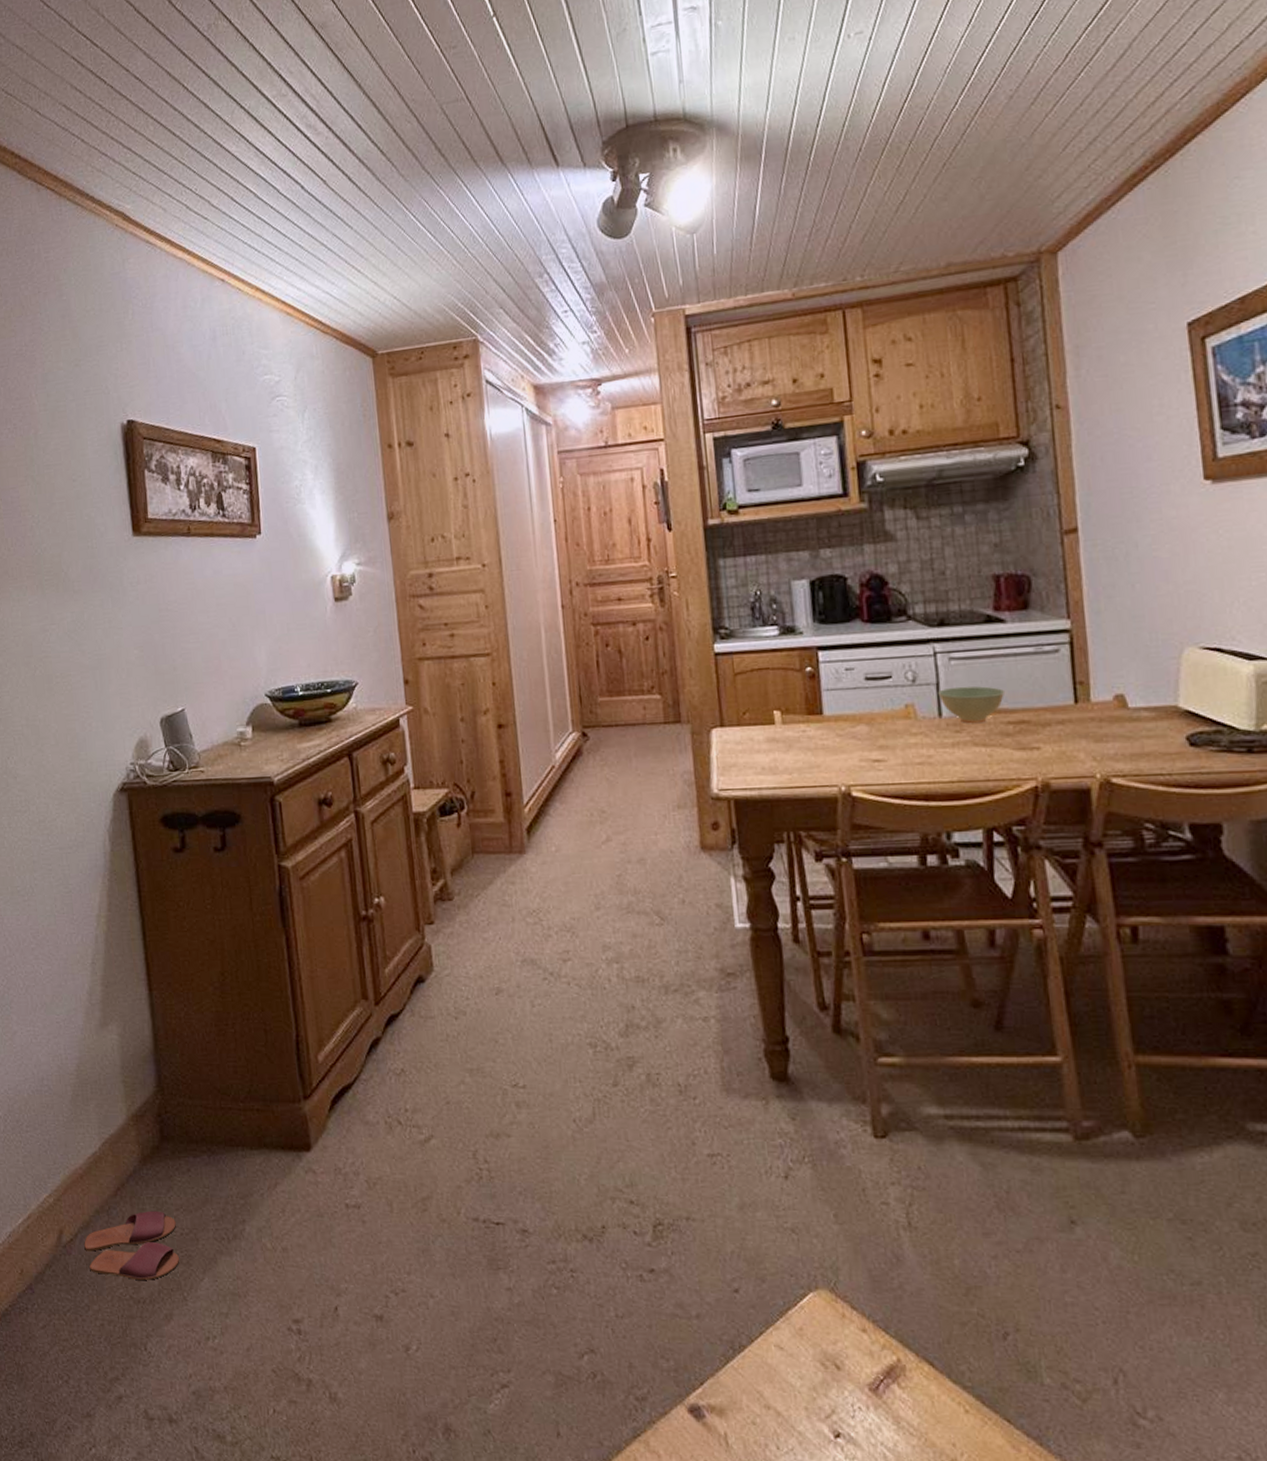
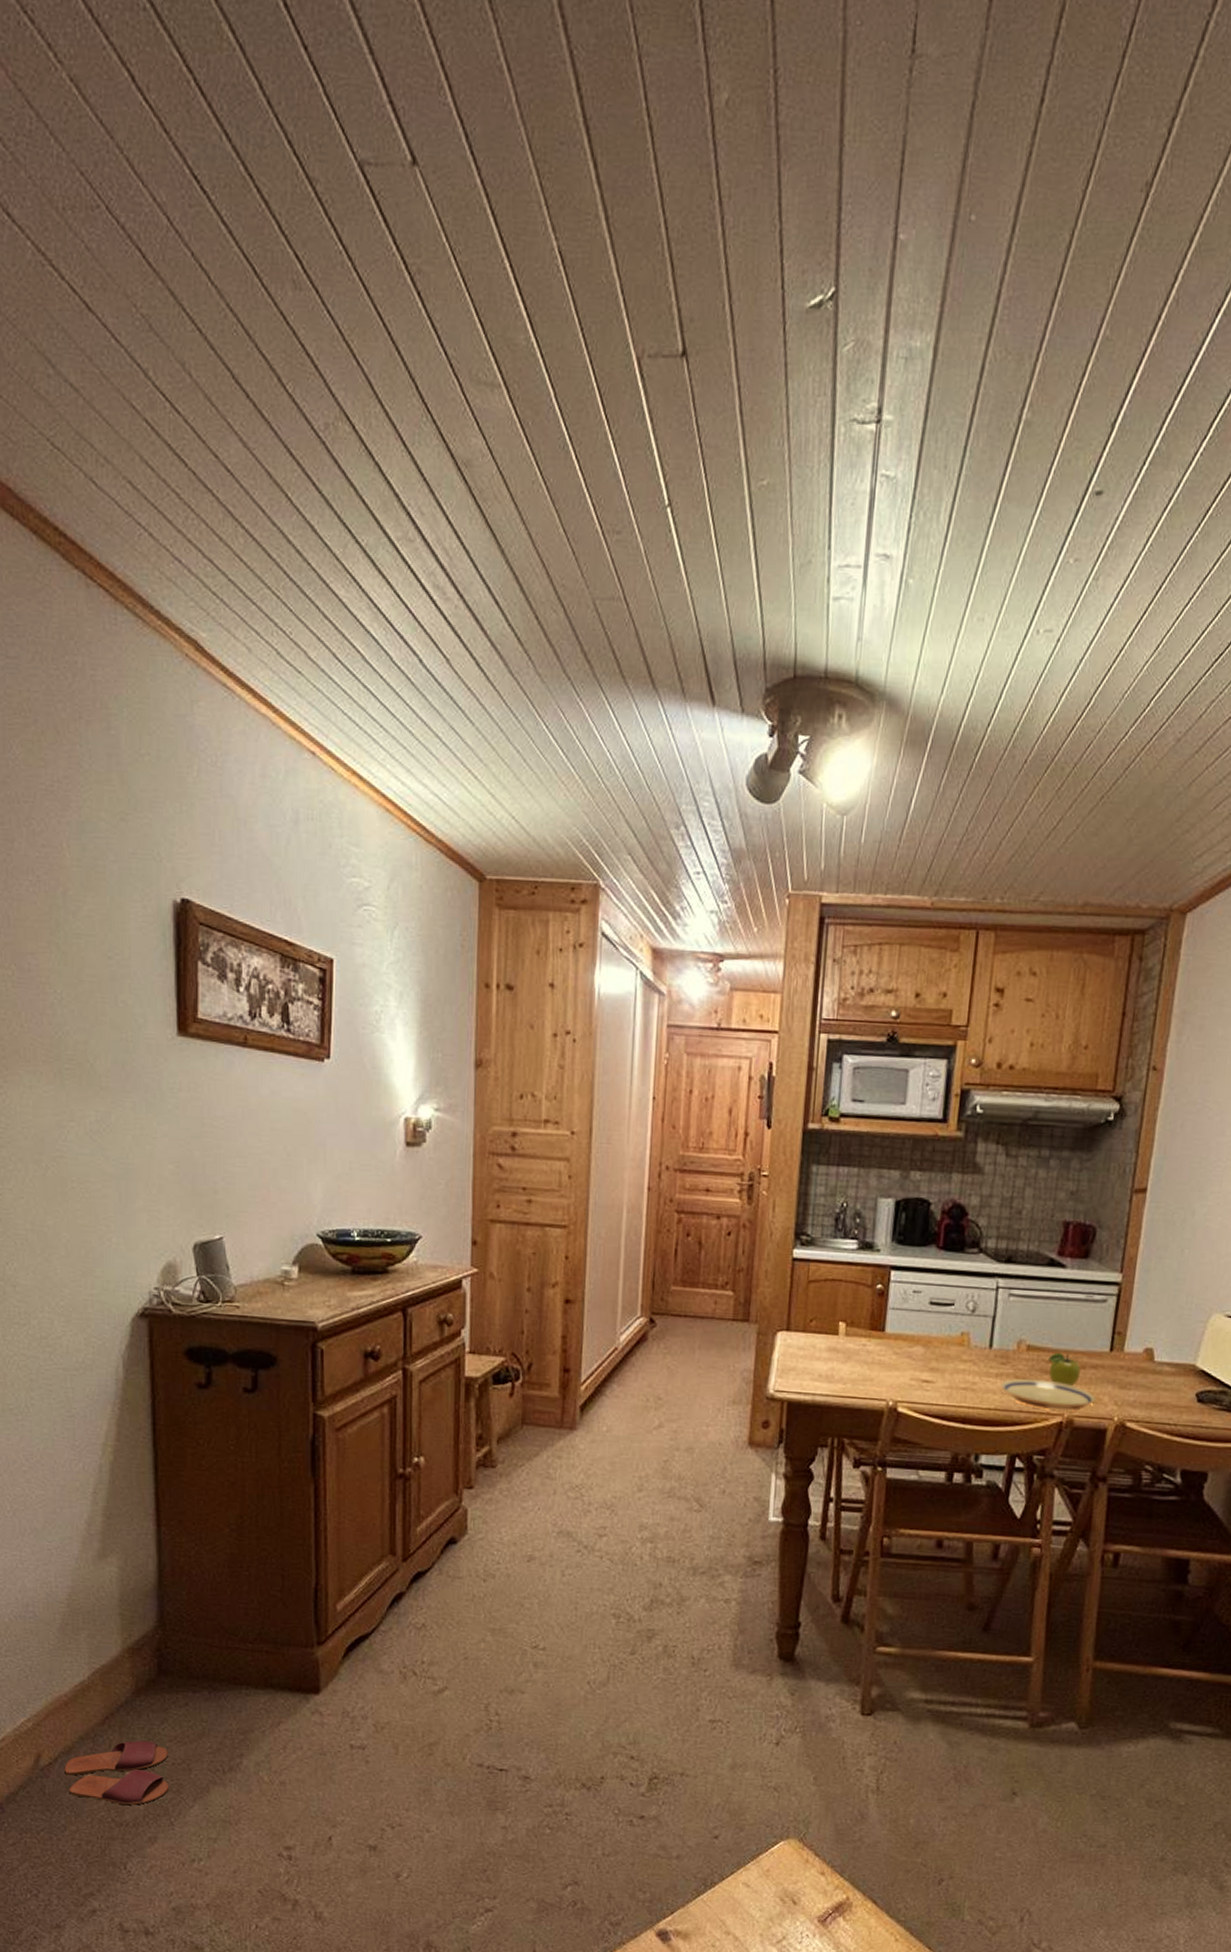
bowl: present [937,686,1006,724] -> none [992,1321,1053,1359]
plate: none [959,743,1071,775] -> present [1000,1378,1096,1411]
fruit: none [1007,712,1047,747] -> present [1048,1352,1081,1387]

